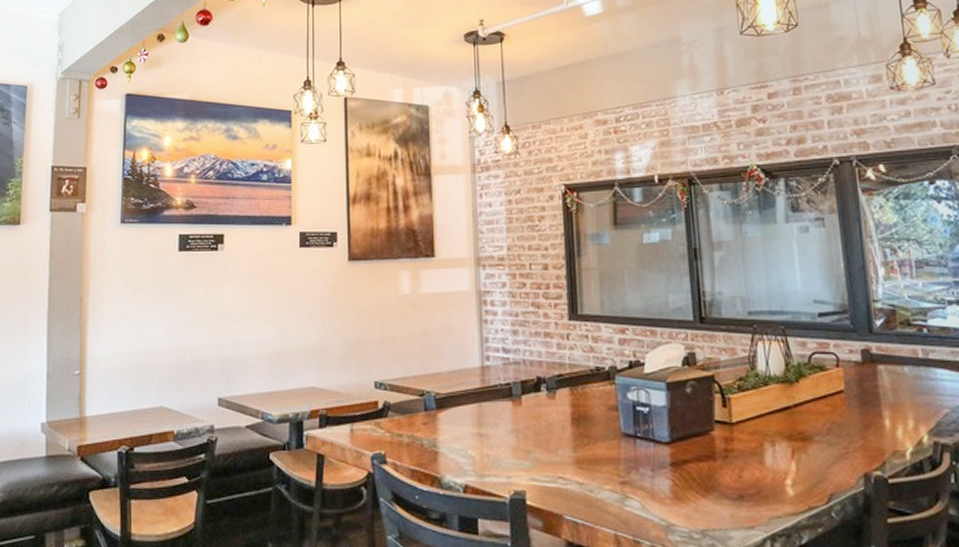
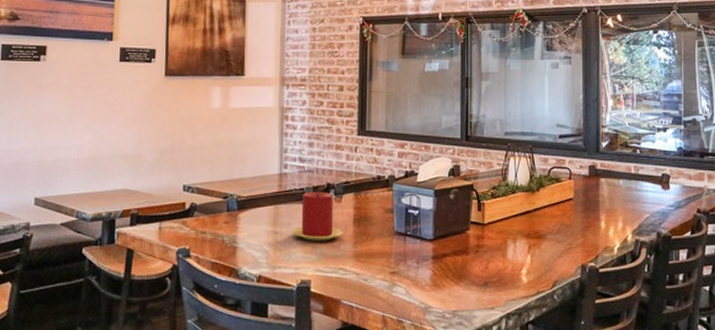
candle: none [499,386,560,444] -> present [292,191,343,241]

